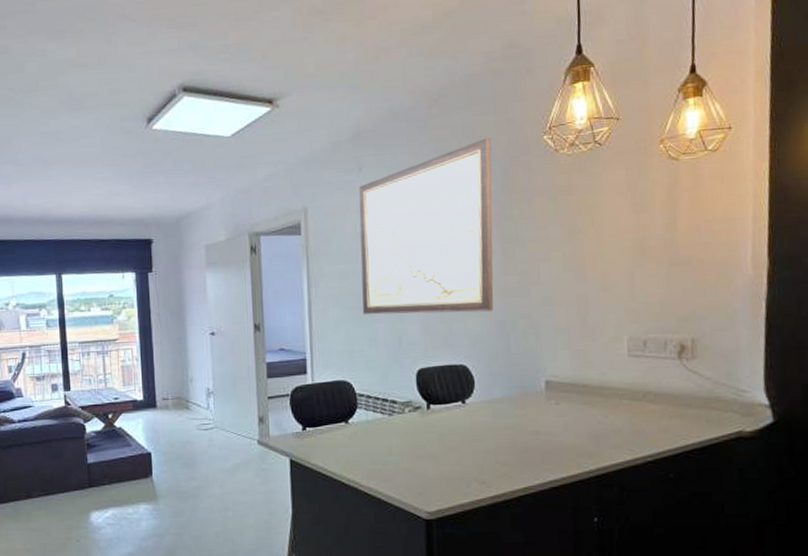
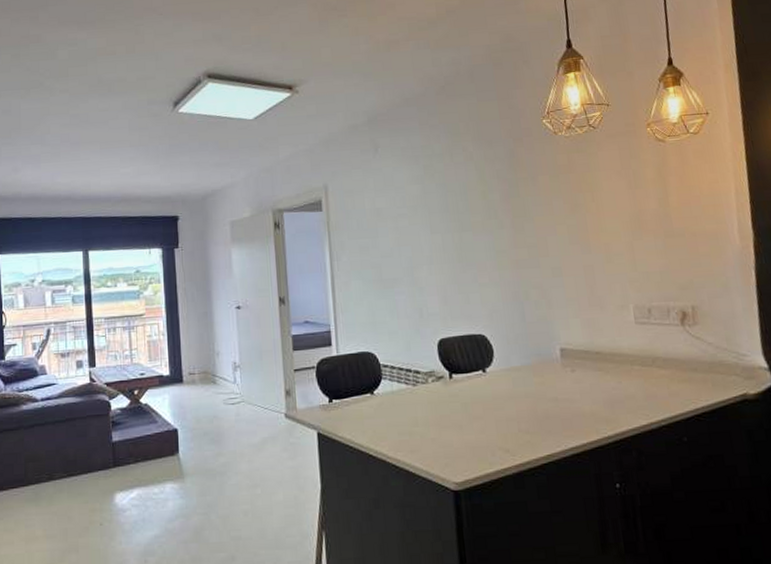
wall art: present [359,138,494,315] -> none [376,121,508,287]

